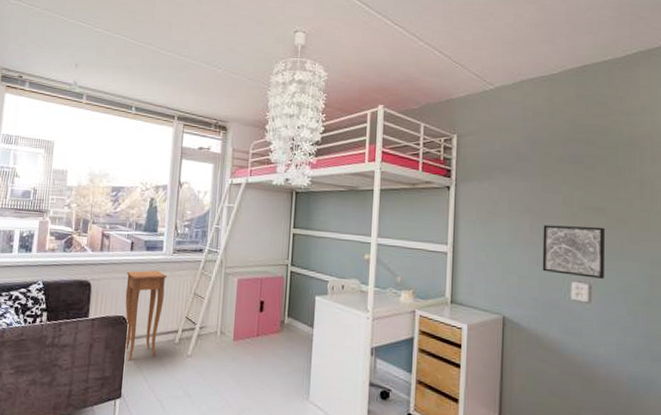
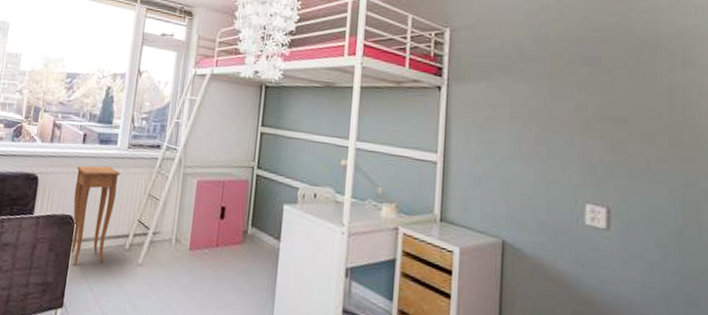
wall art: present [542,224,606,279] -> none [550,135,627,202]

